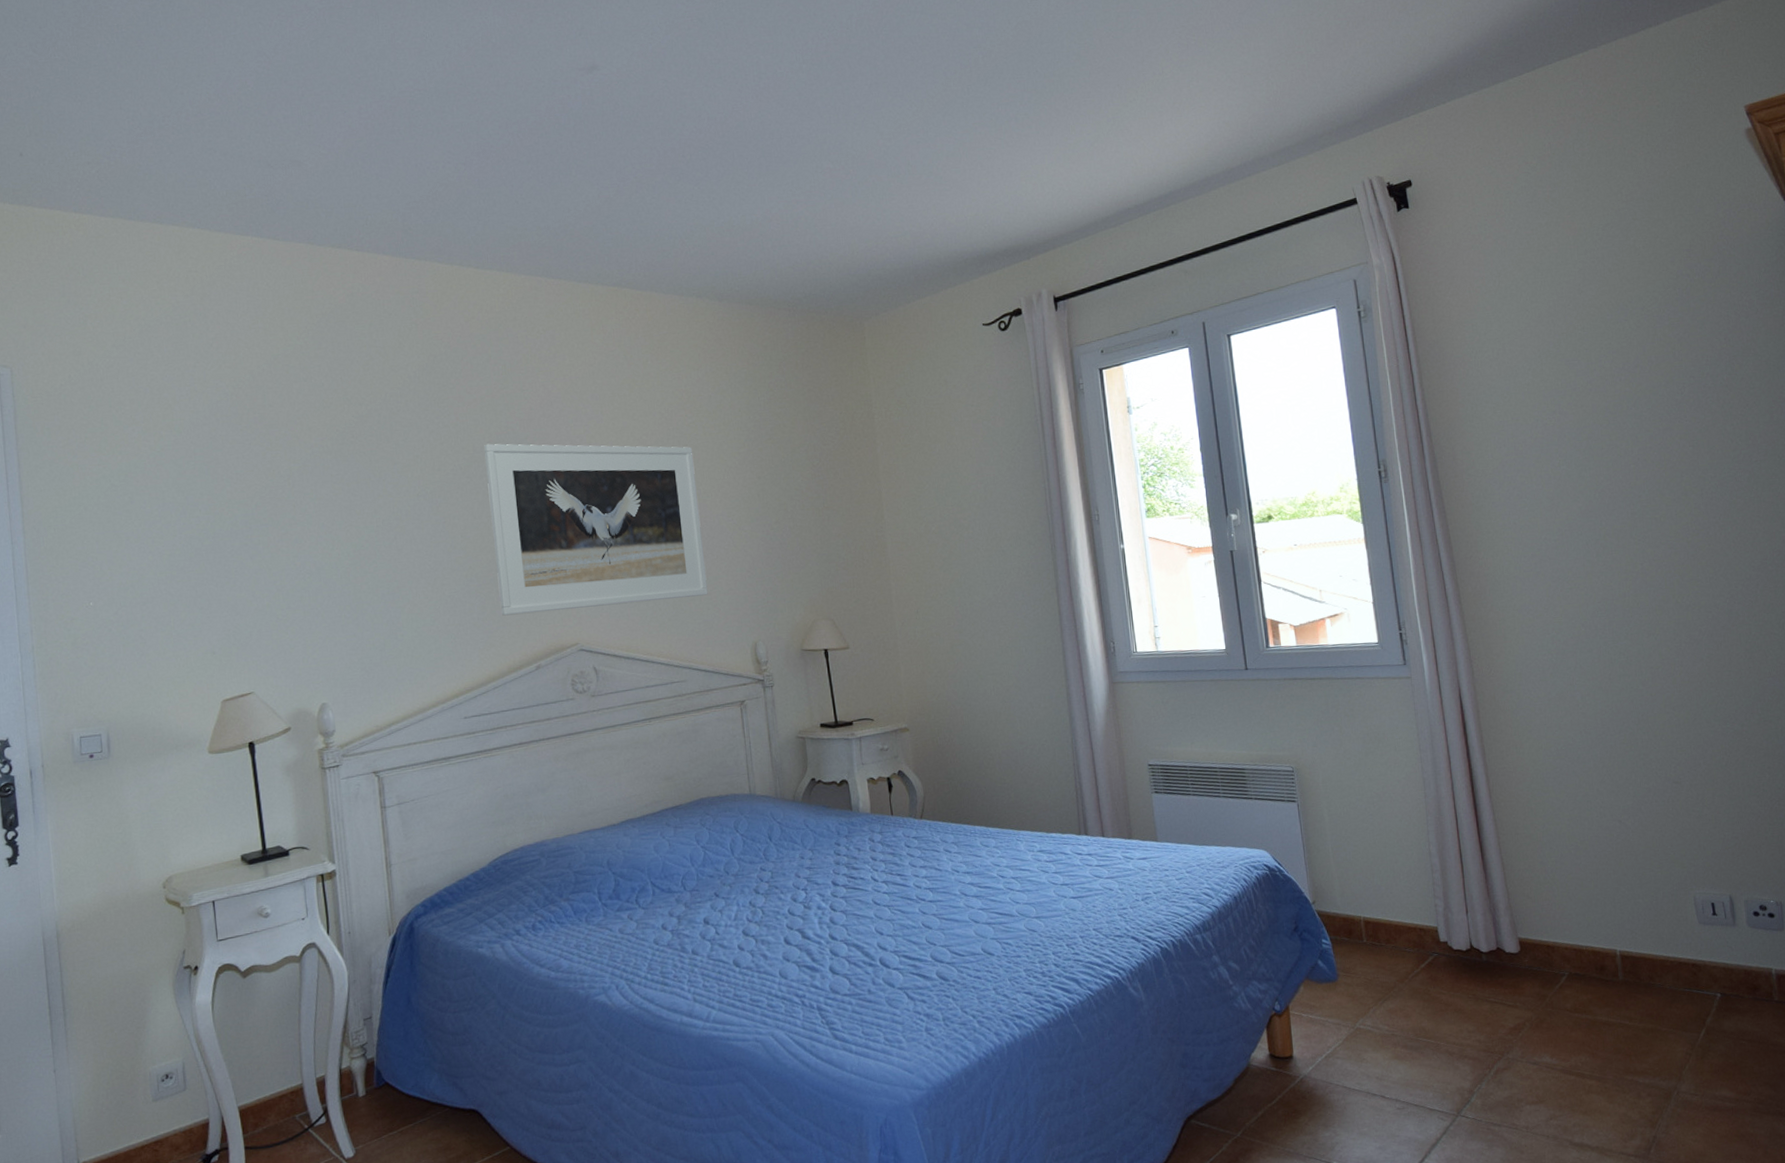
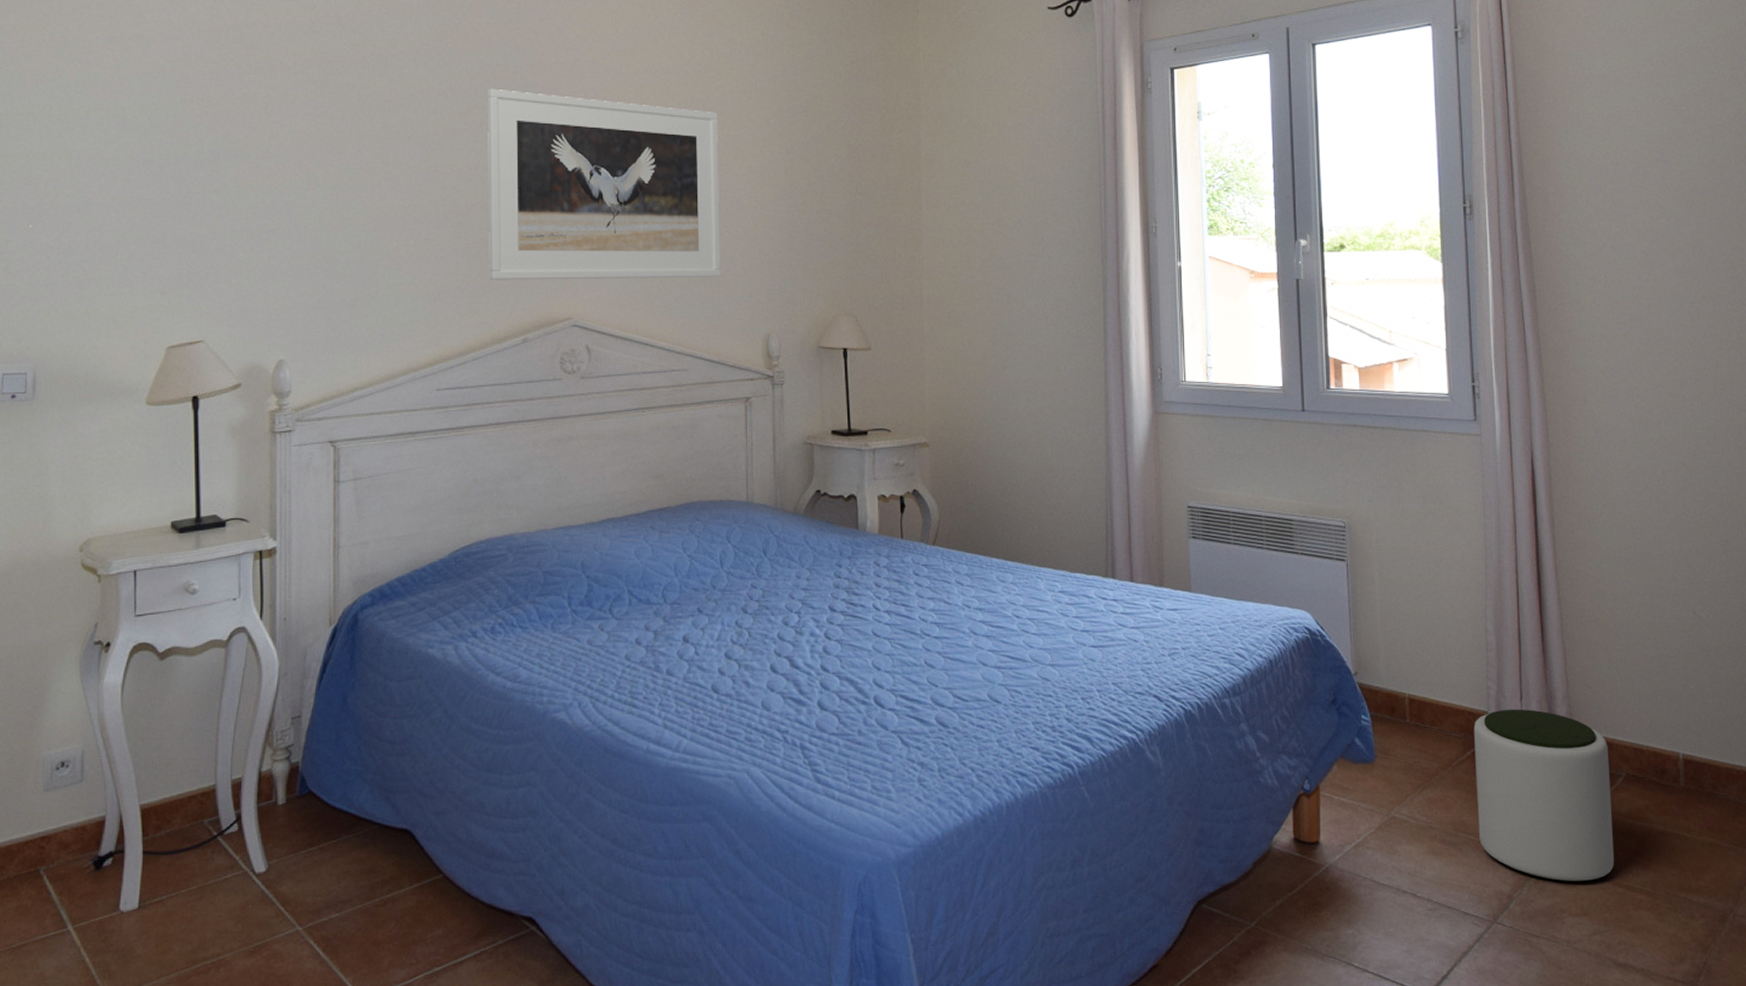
plant pot: none [1425,921,1564,1075] -> present [1473,708,1614,883]

